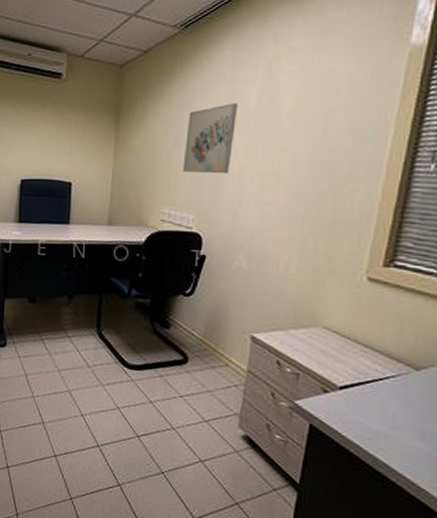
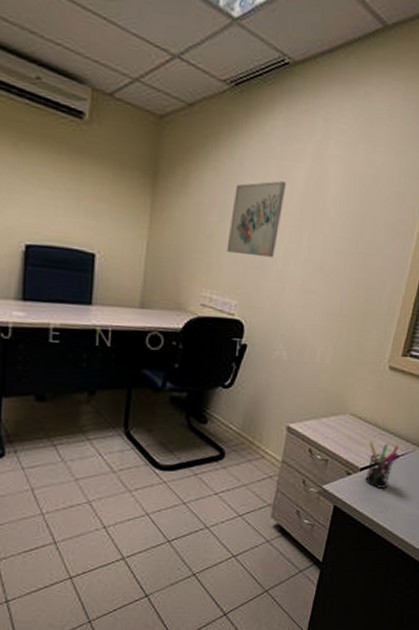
pen holder: none [346,357,390,413] -> present [365,441,400,489]

